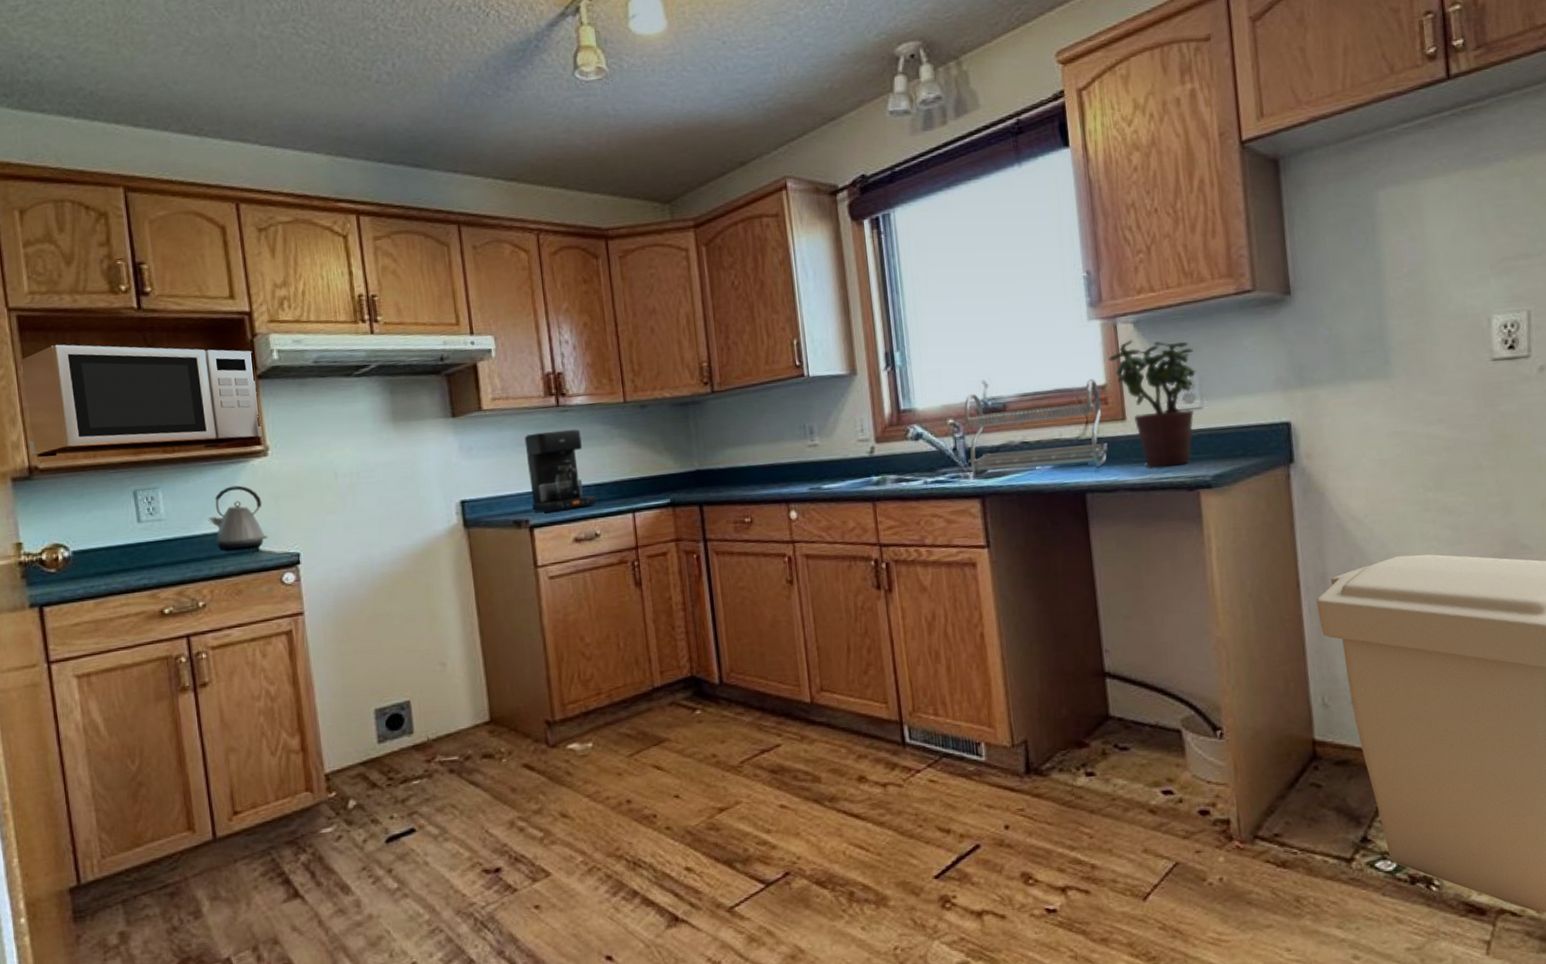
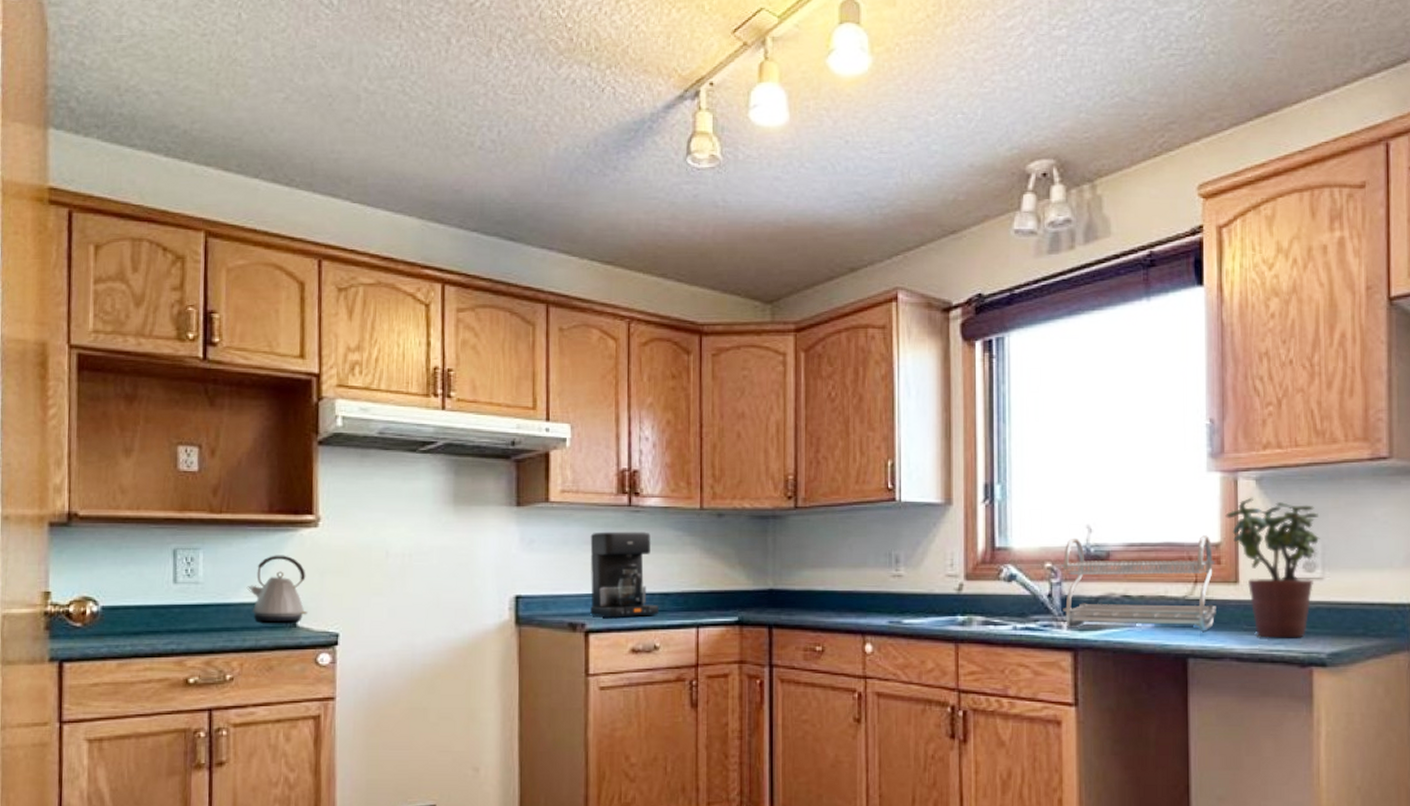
microwave: present [19,344,263,458] -> none [72,387,317,512]

